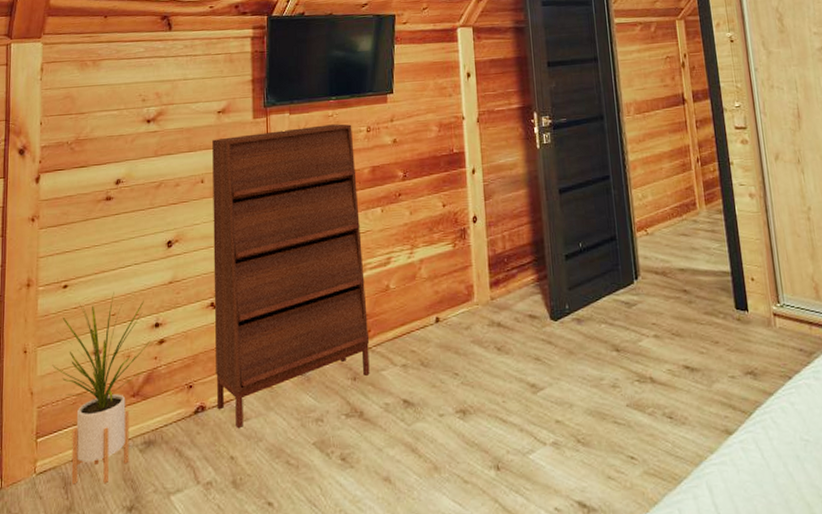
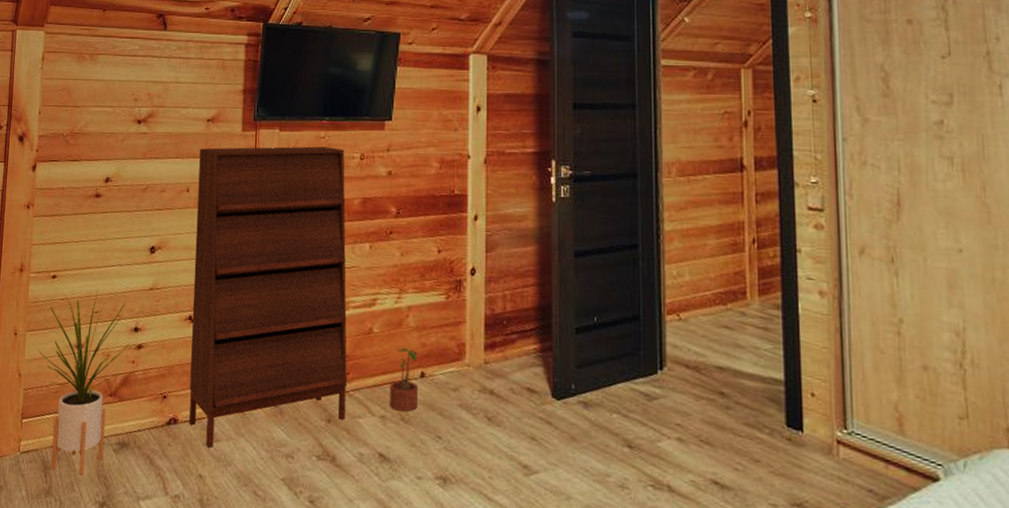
potted plant: none [408,298,435,357] -> present [389,348,418,412]

